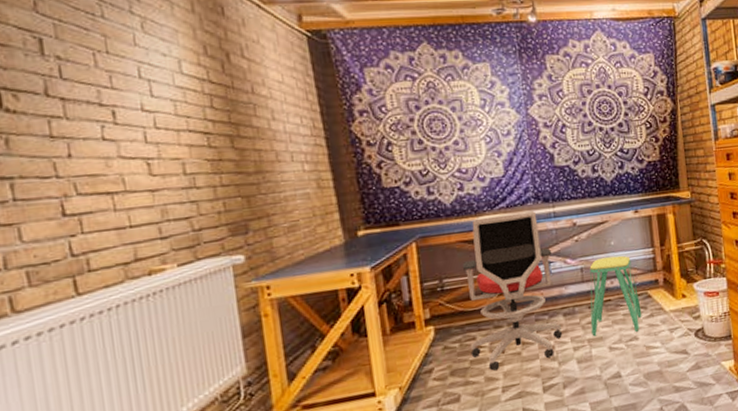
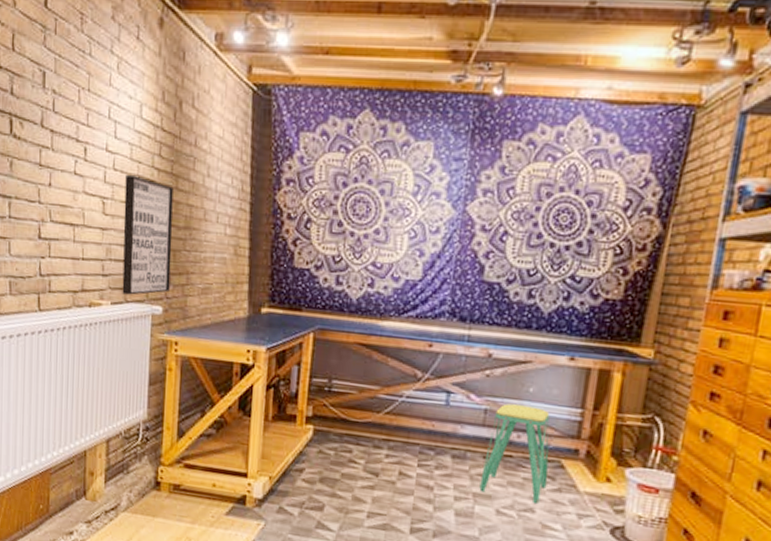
wall art: none [172,131,250,253] -> present [122,175,174,295]
office chair: present [462,211,563,371] -> none [343,322,456,499]

